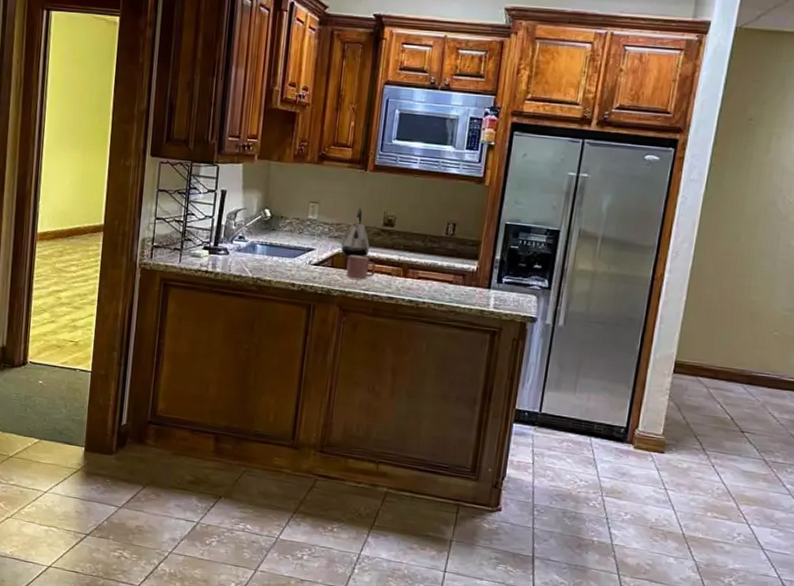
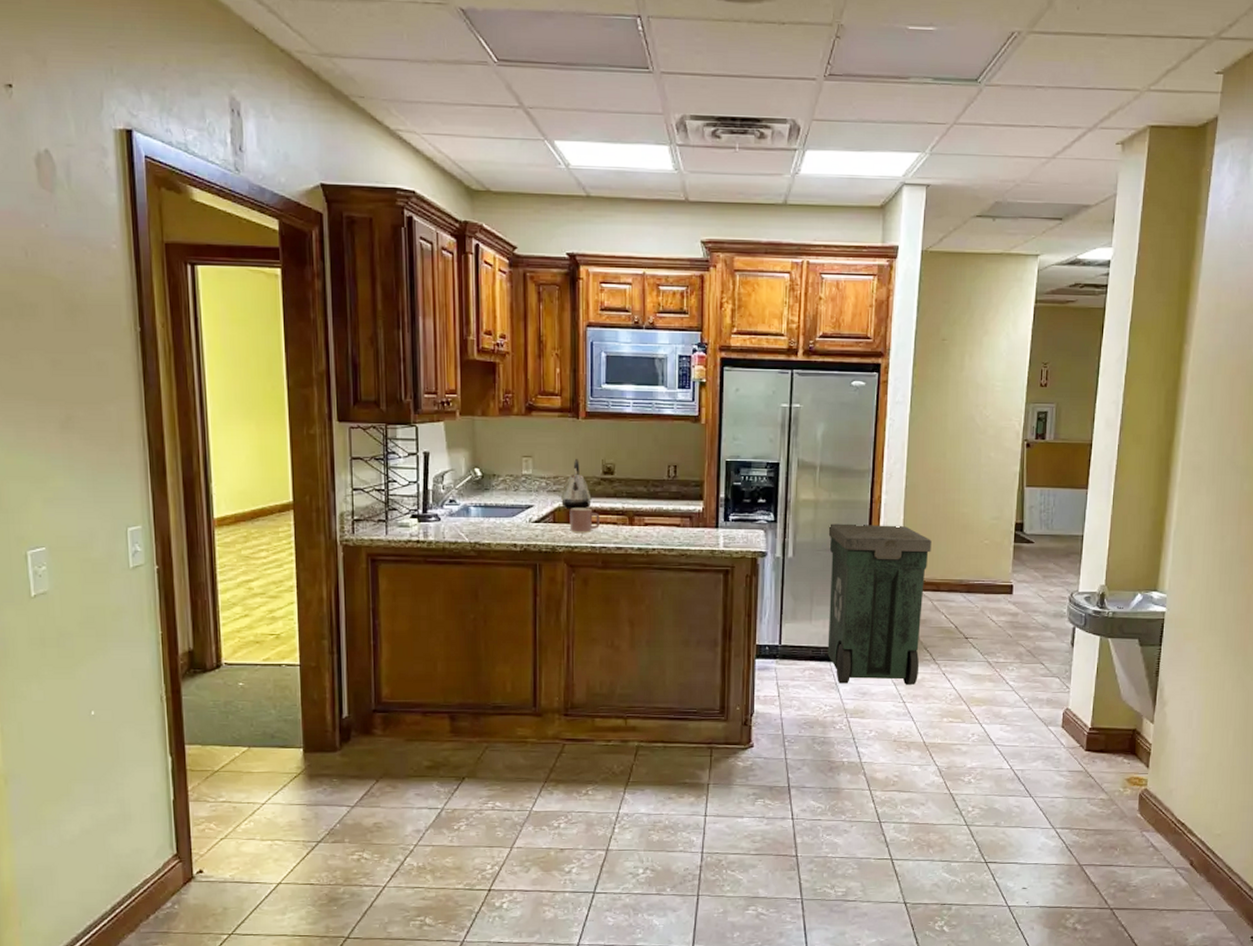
recycling bin: none [588,296,714,473] -> present [827,523,932,685]

